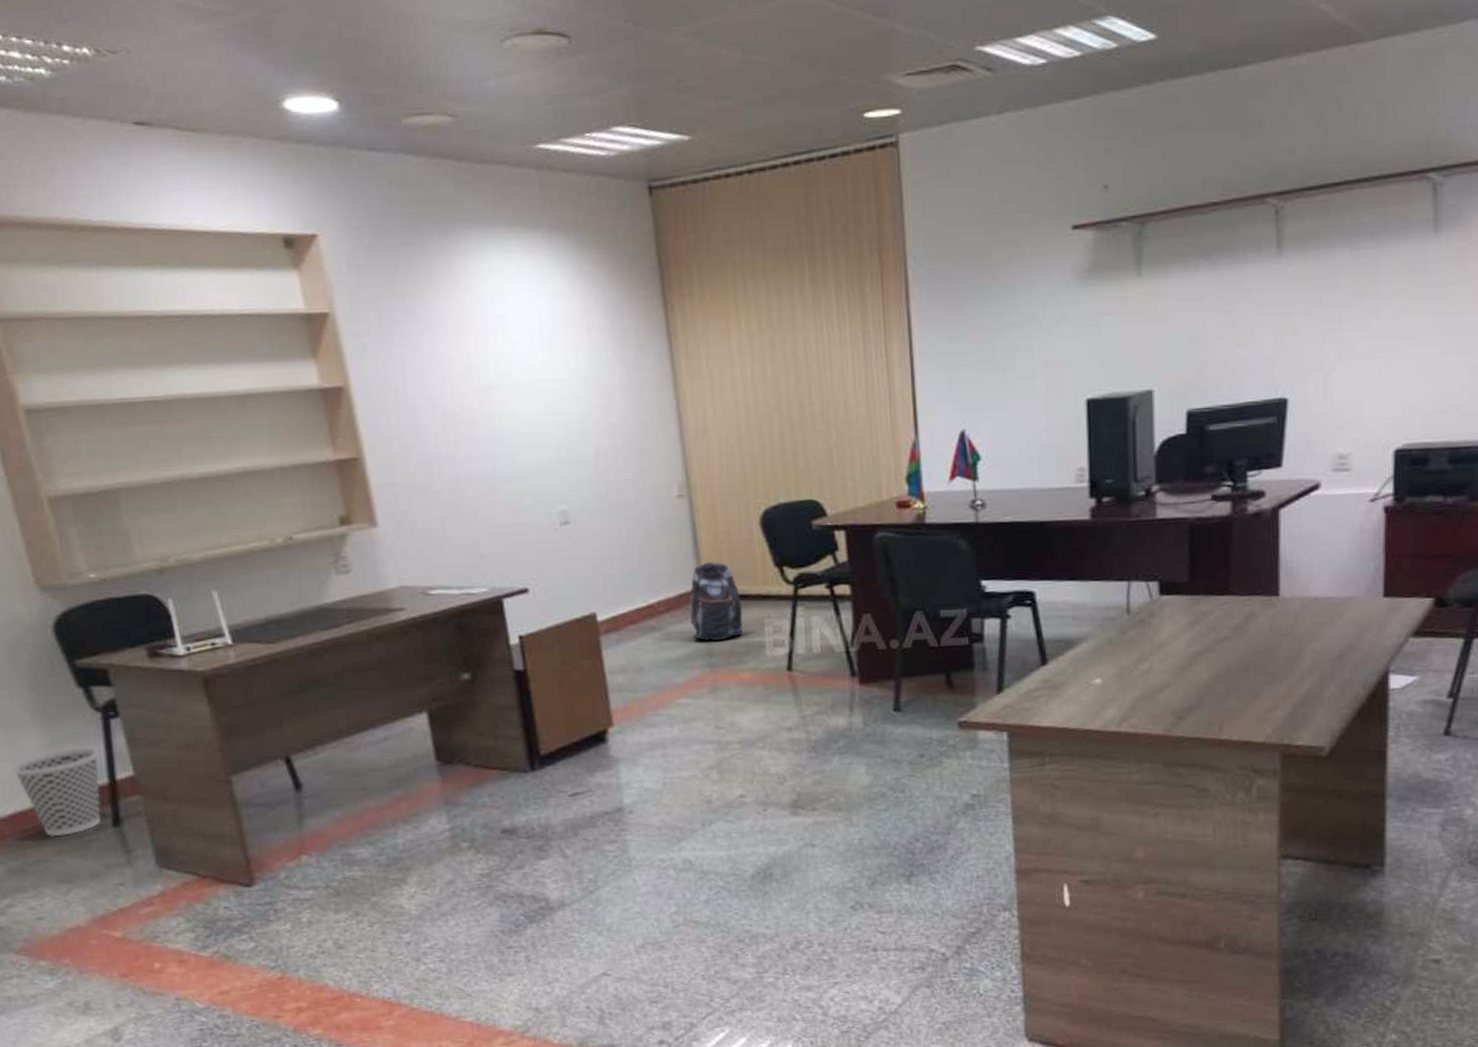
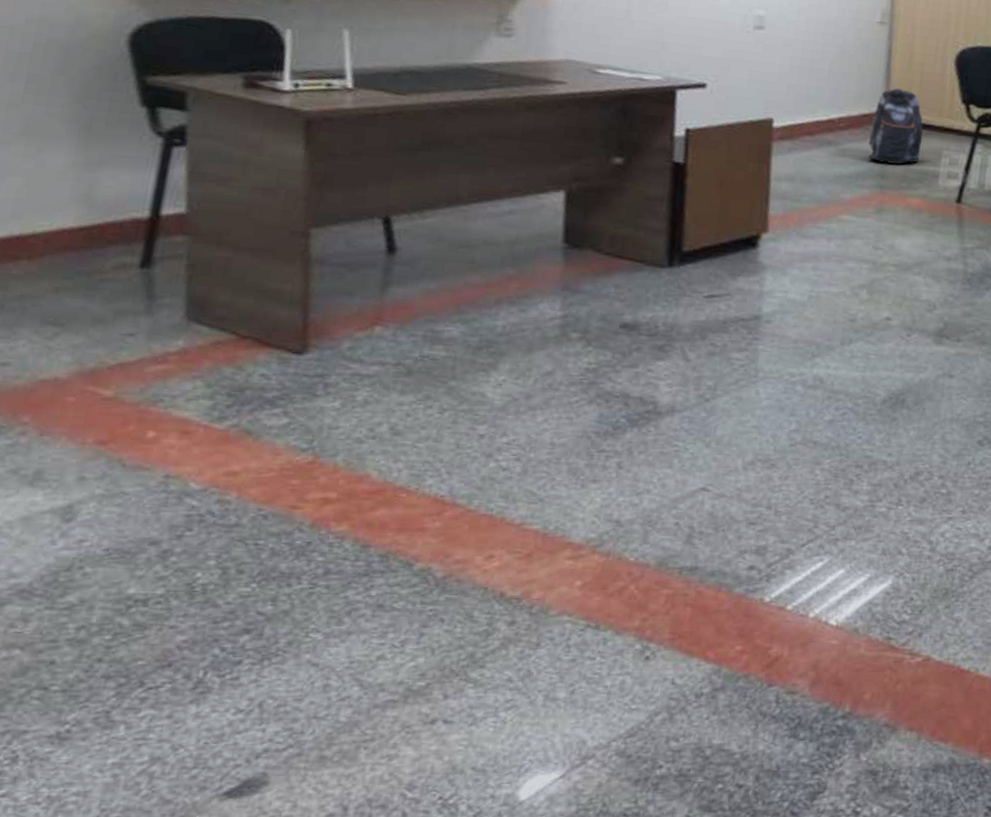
wastebasket: present [11,747,101,837] -> none [21,172,146,271]

